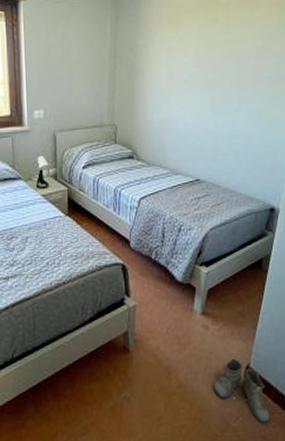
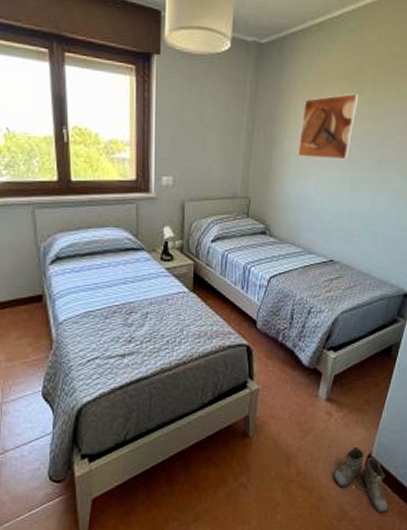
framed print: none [158,21,214,85] -> present [297,93,360,160]

